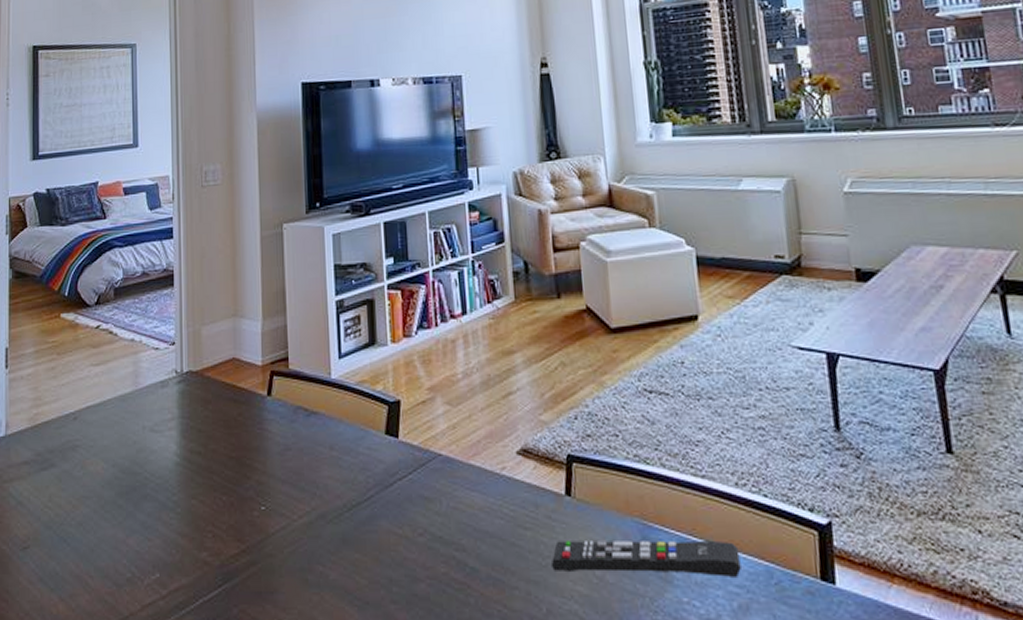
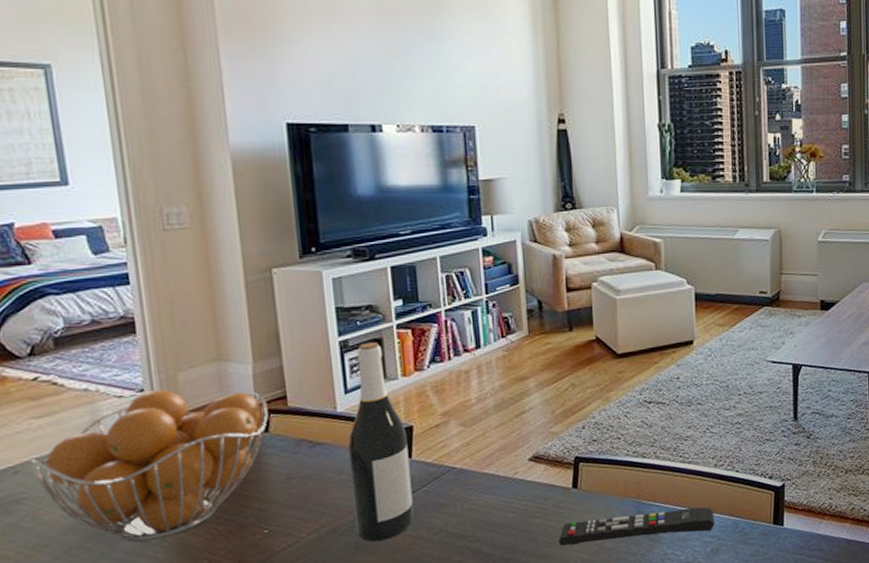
fruit basket: none [84,343,272,504] -> present [27,389,269,542]
wine bottle: none [340,303,400,535] -> present [348,342,414,542]

